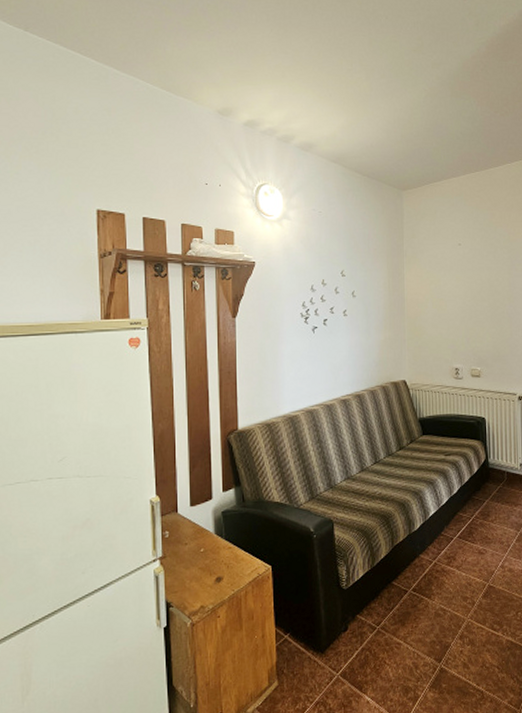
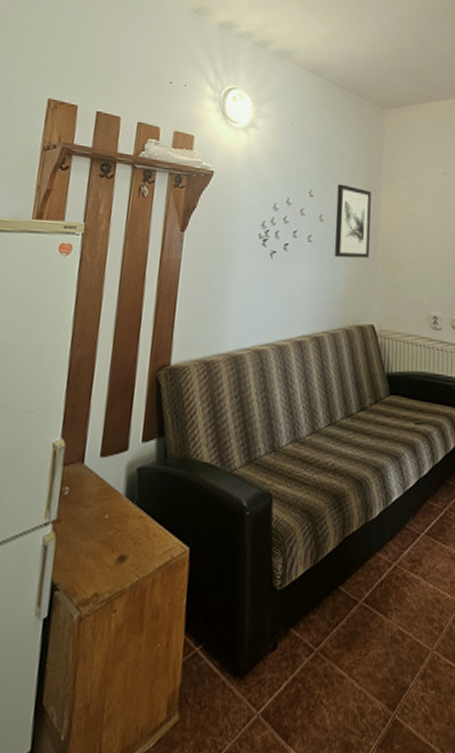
wall art: none [365,262,398,327] -> present [334,183,371,259]

